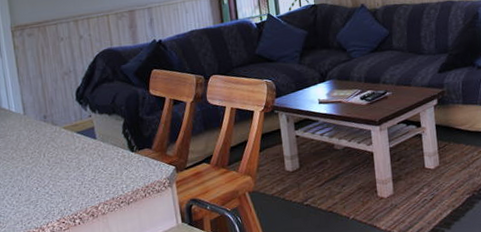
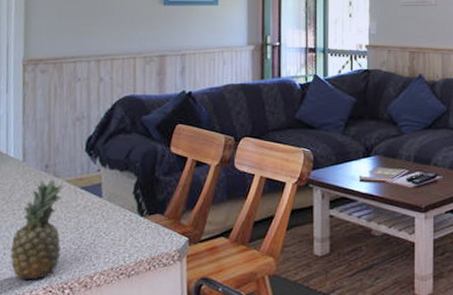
fruit: none [24,127,68,216] -> present [10,179,64,281]

